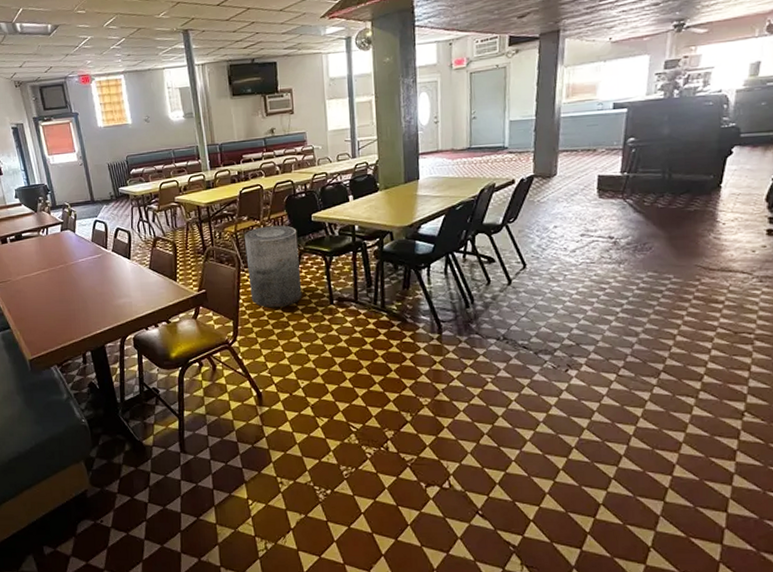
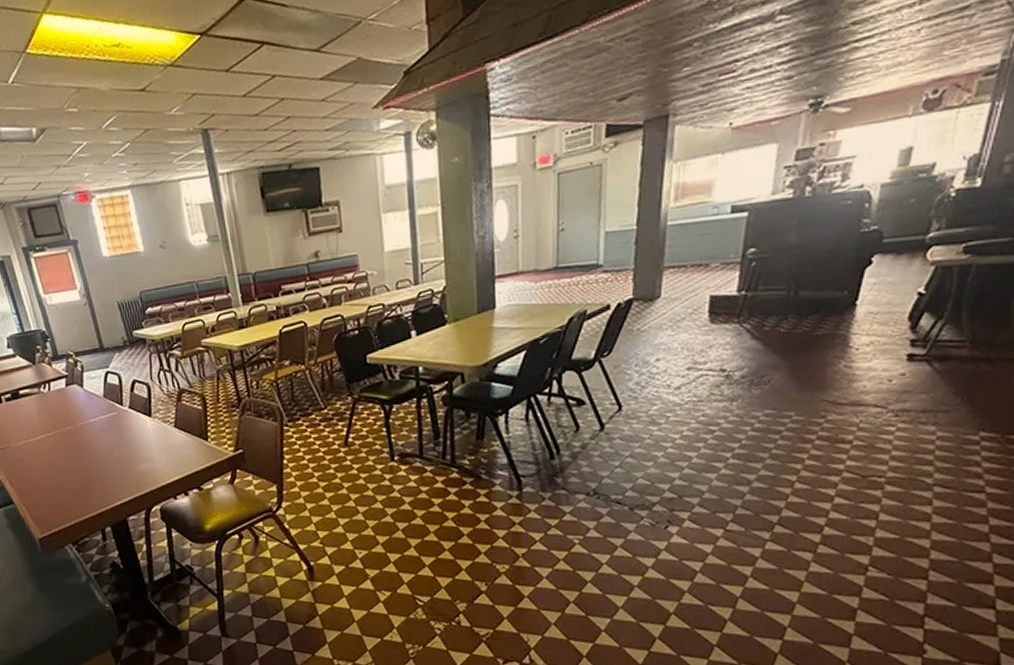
trash can: present [245,225,302,308] -> none [287,369,358,468]

